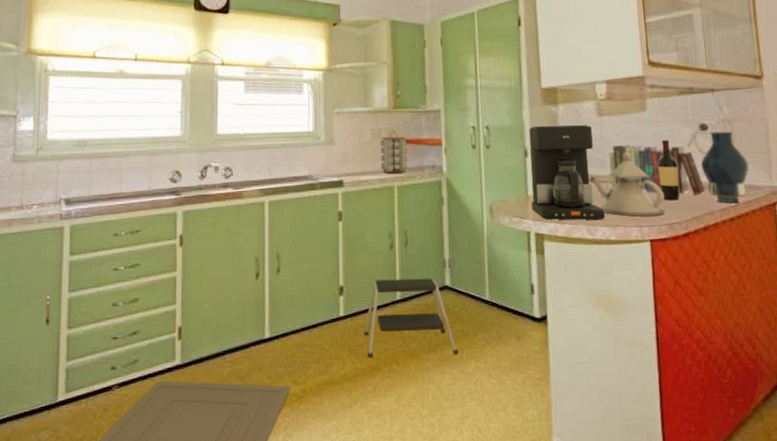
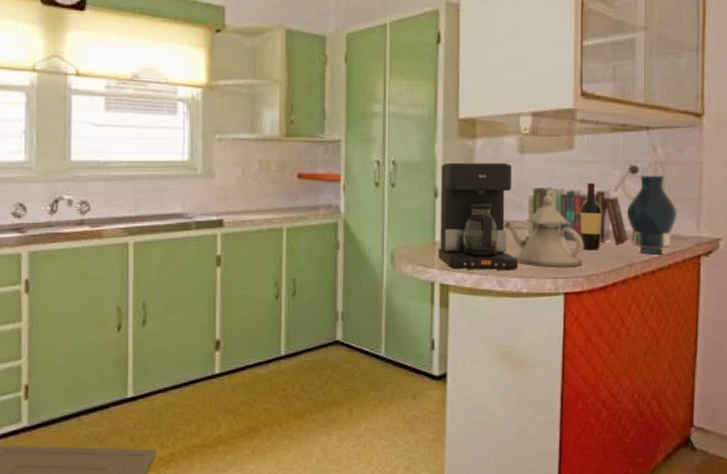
step stool: present [363,278,459,358] -> none [242,332,348,419]
spice rack: present [380,131,408,174] -> none [268,164,300,214]

